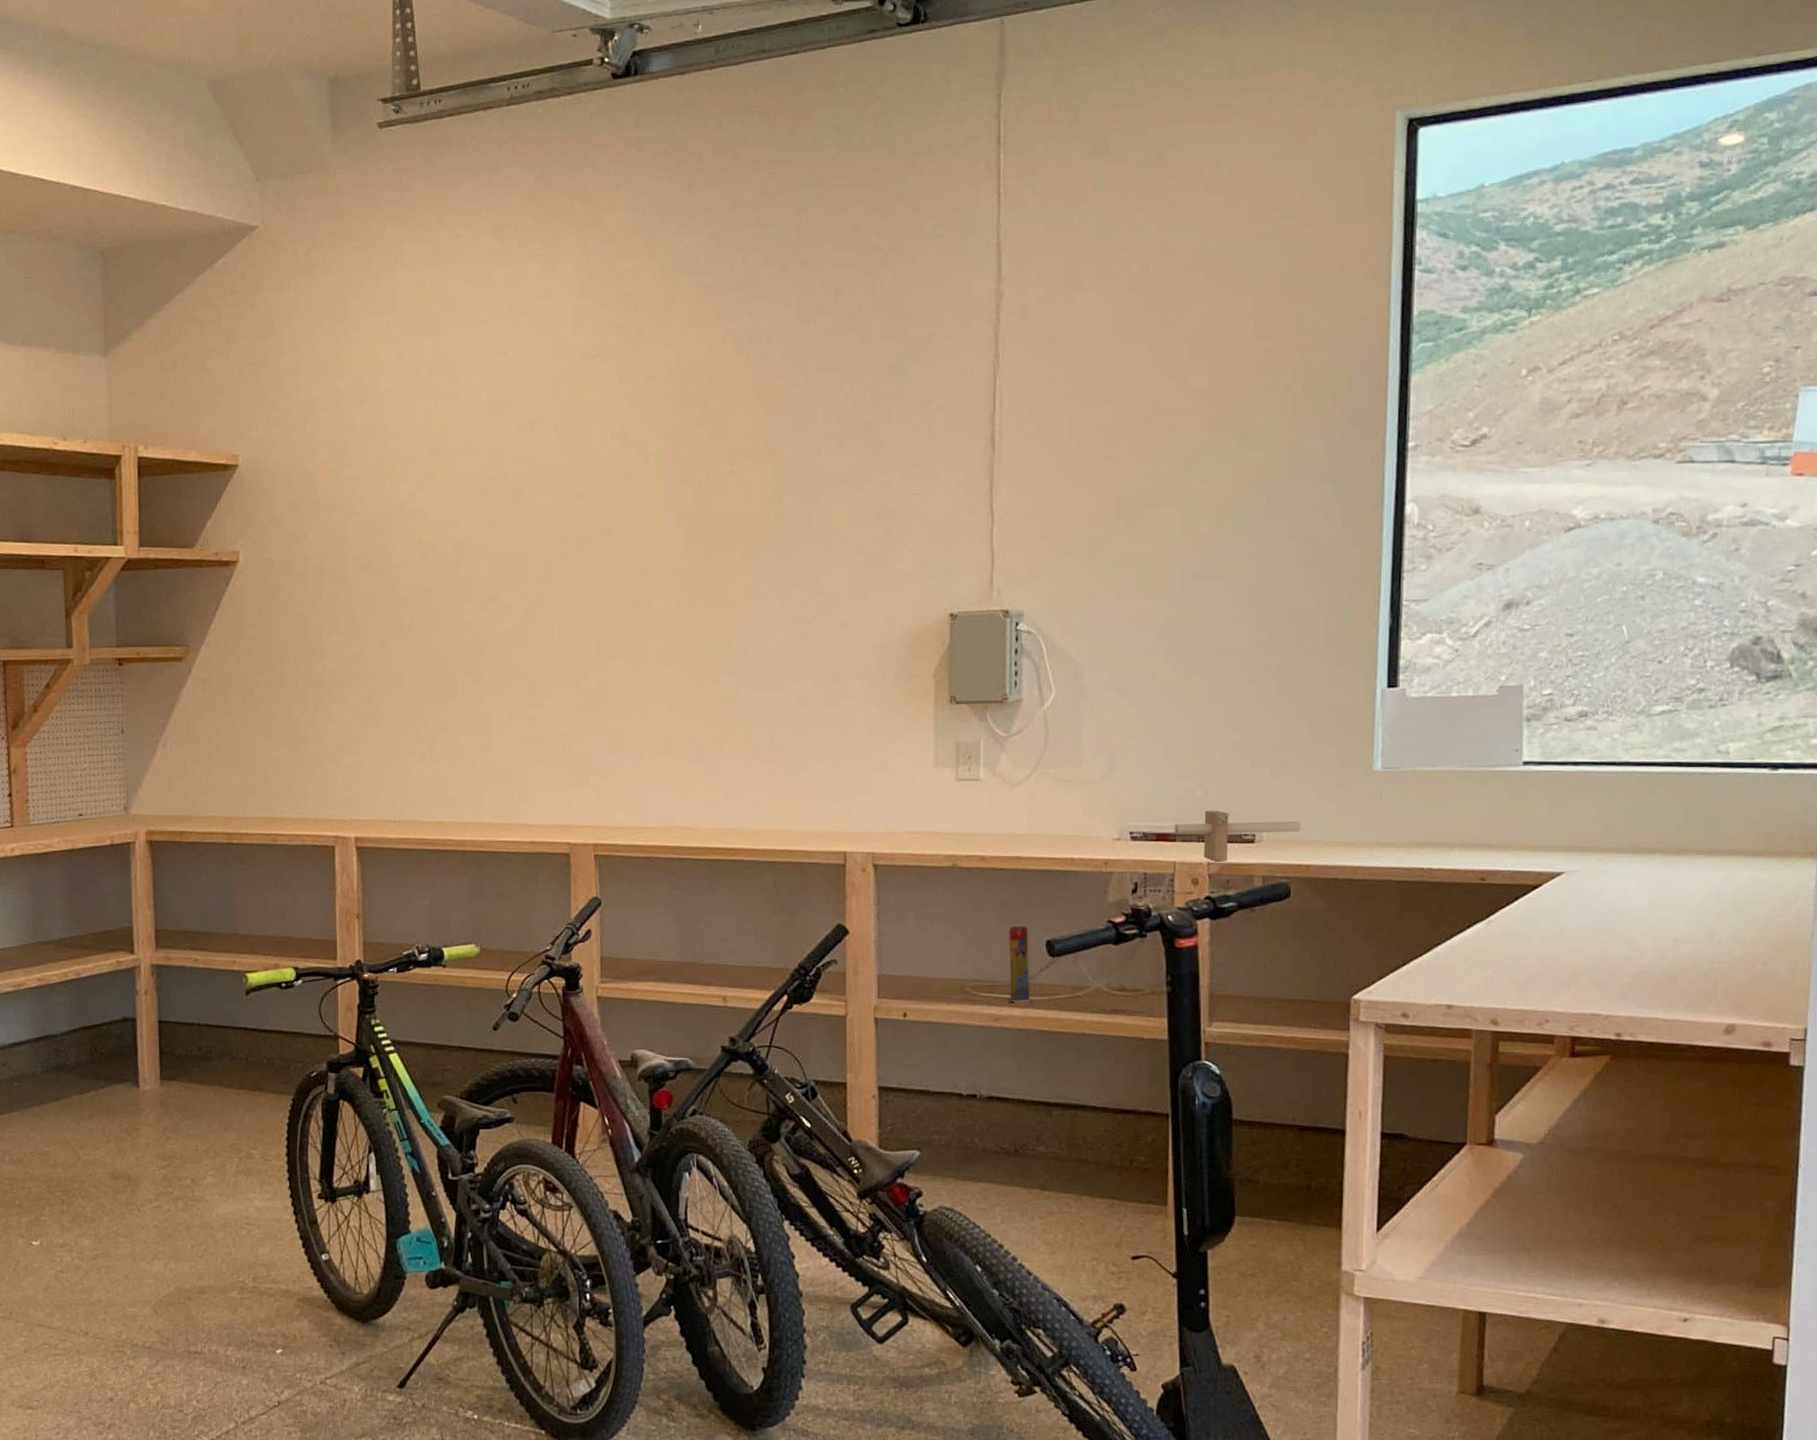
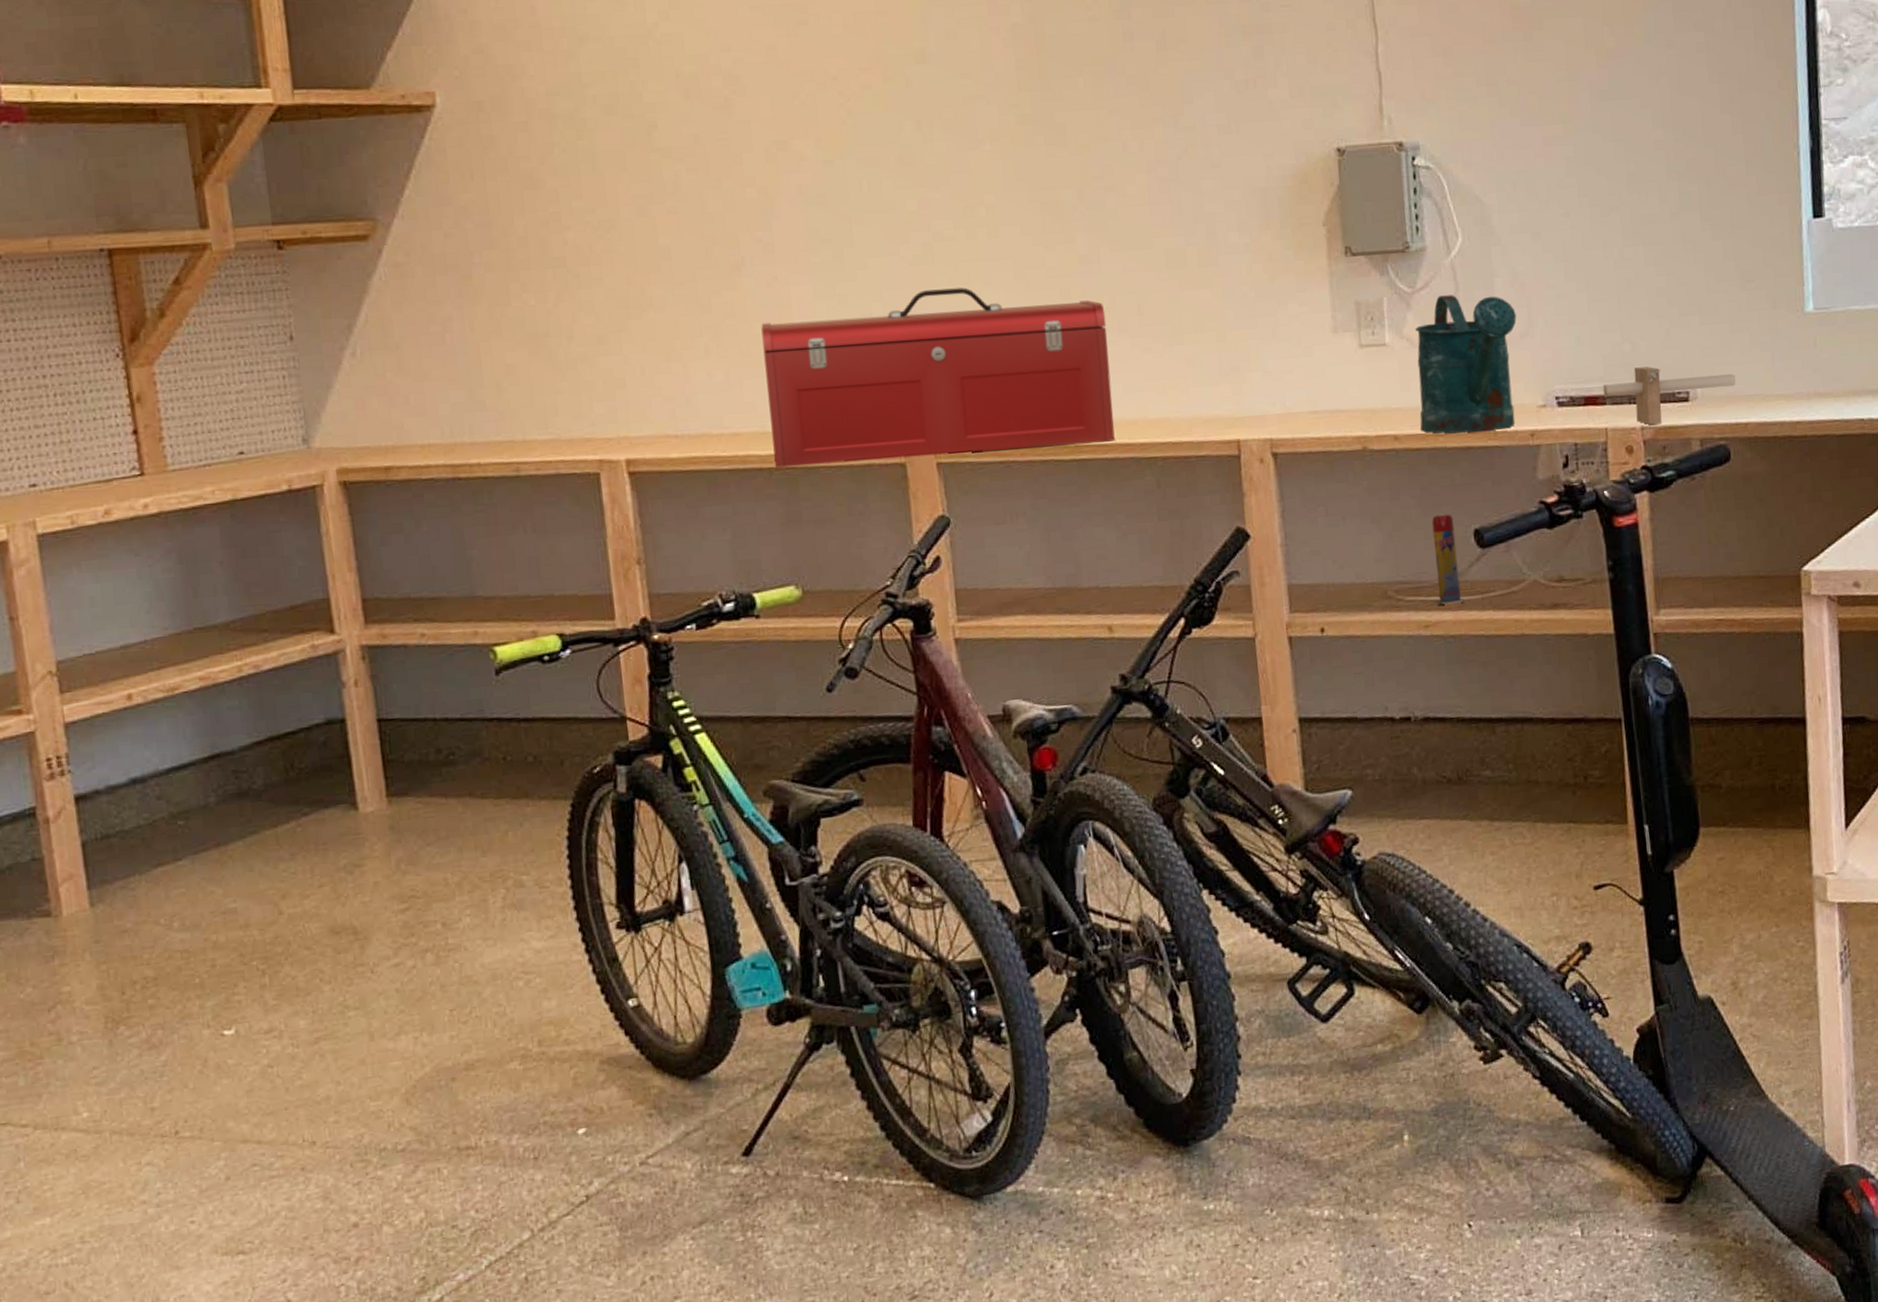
toolbox: none [466,716,742,851] -> present [761,287,1115,469]
watering can: none [1005,740,1099,858] -> present [1415,295,1517,434]

